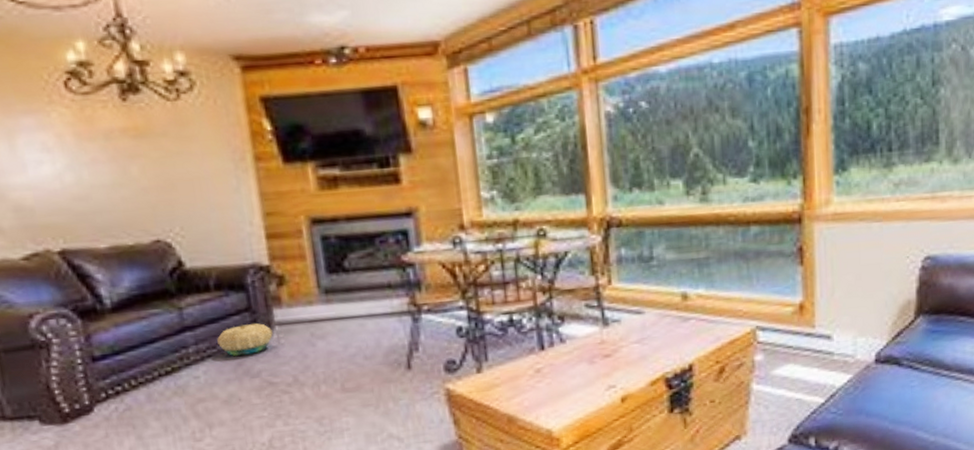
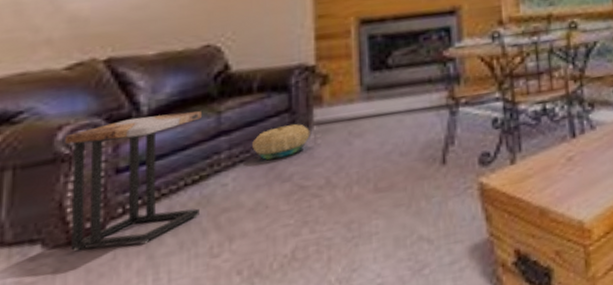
side table: none [37,306,178,428] -> present [64,111,202,251]

